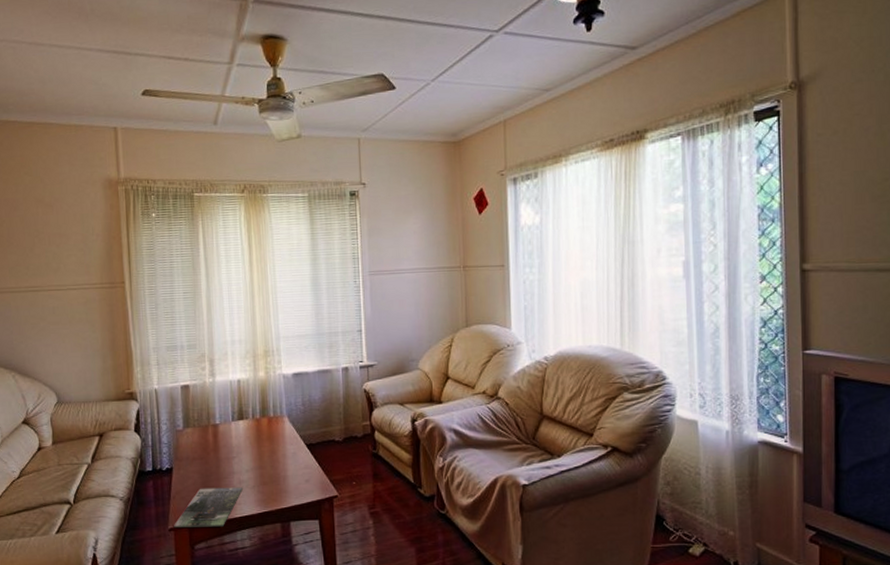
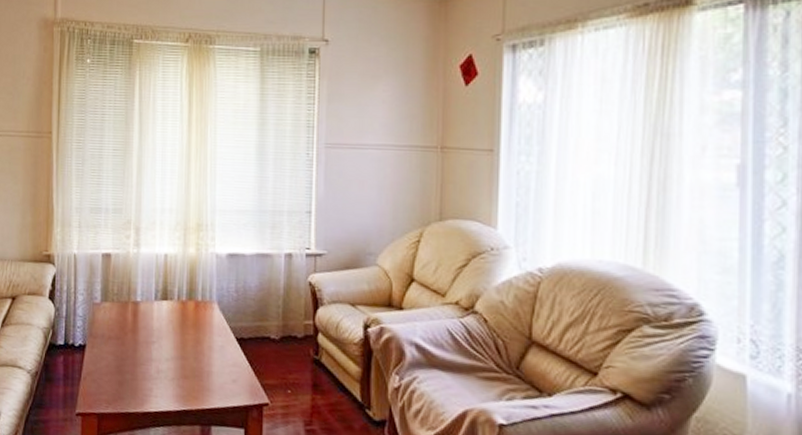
magazine: present [173,487,243,527] -> none [81,372,160,420]

